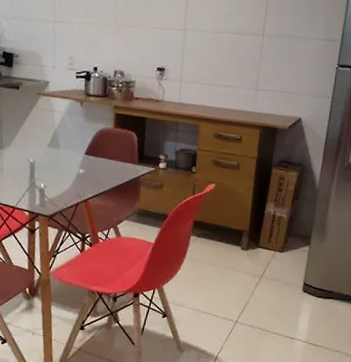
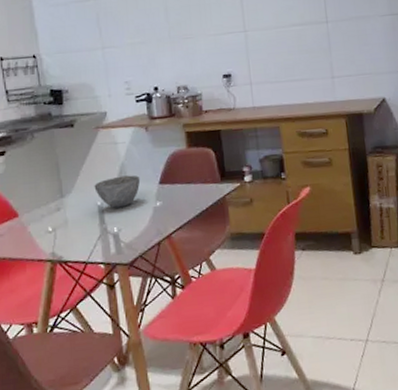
bowl: none [29,140,70,168] -> present [94,175,141,208]

